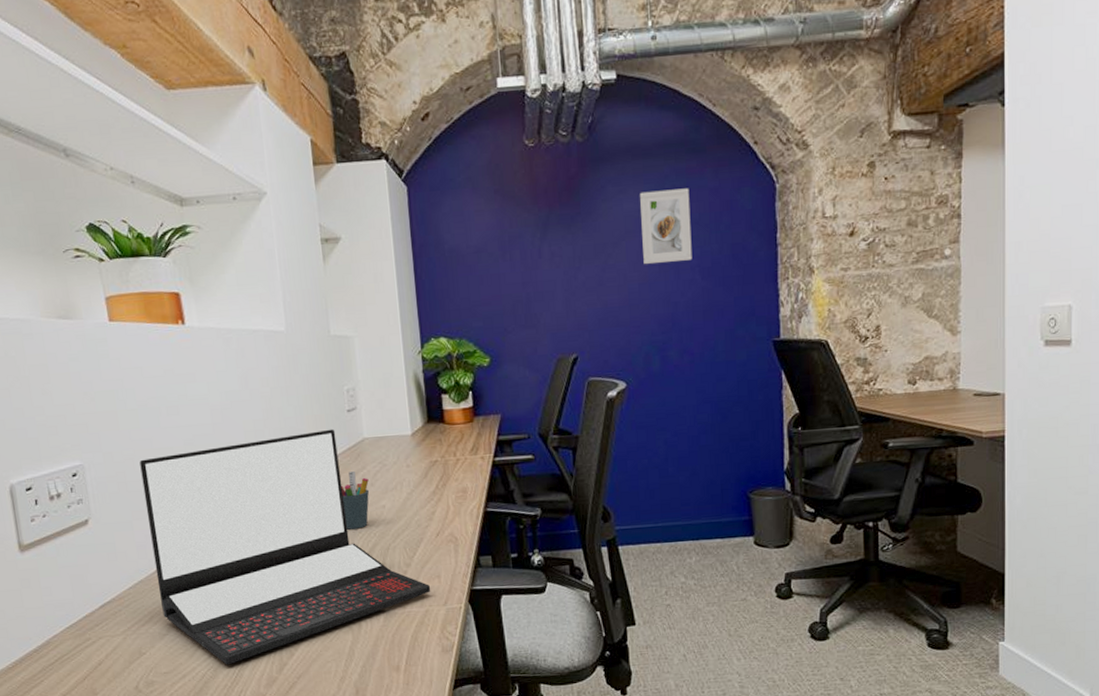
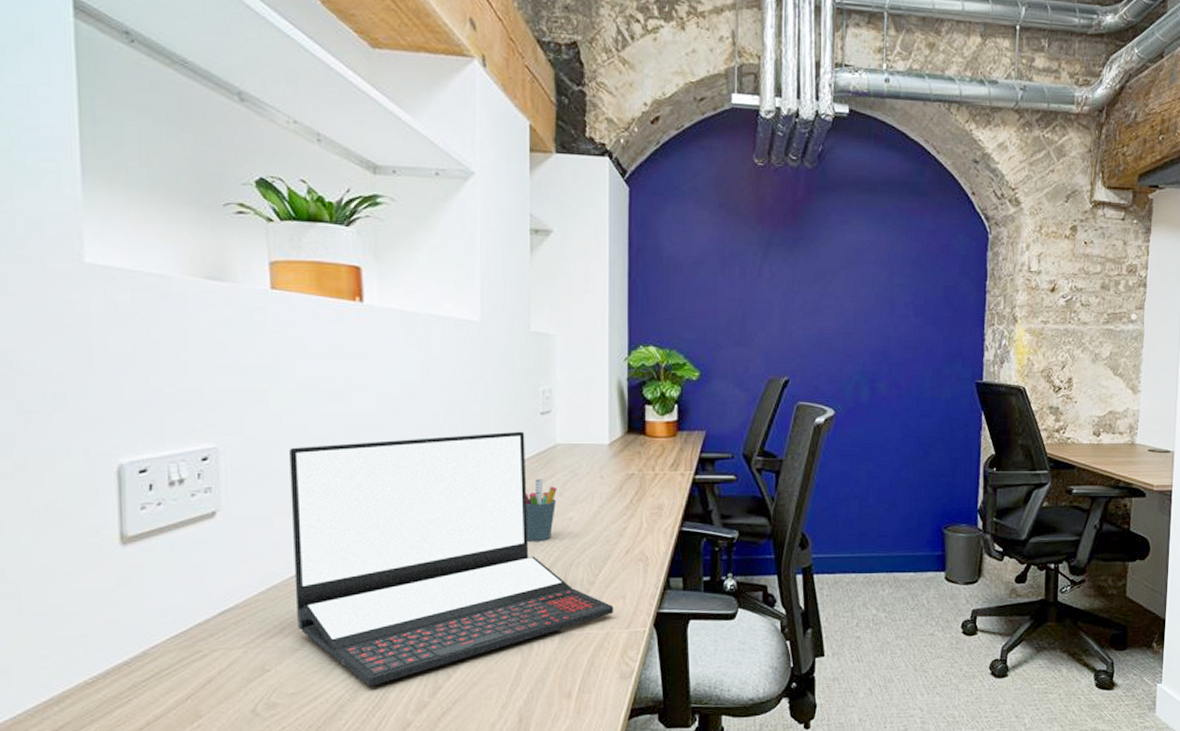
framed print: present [640,188,692,265] -> none [861,225,909,297]

